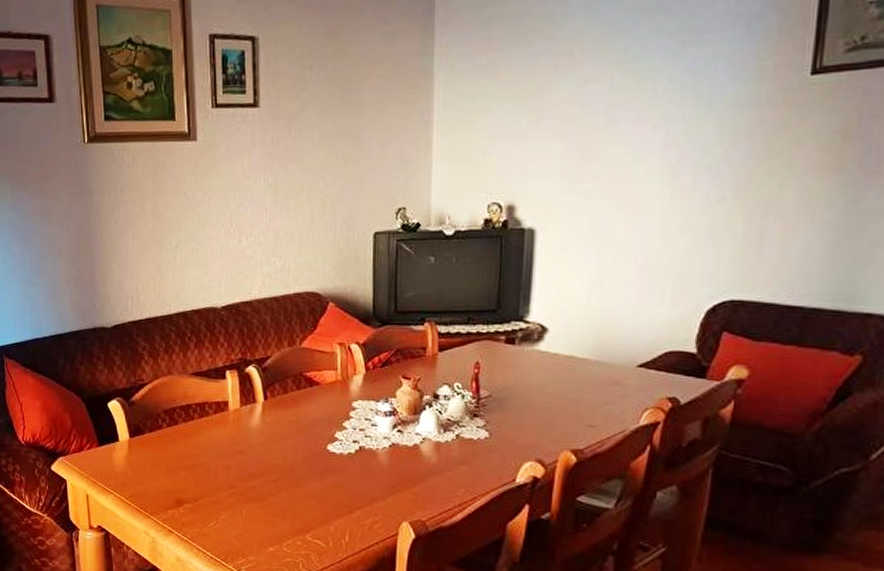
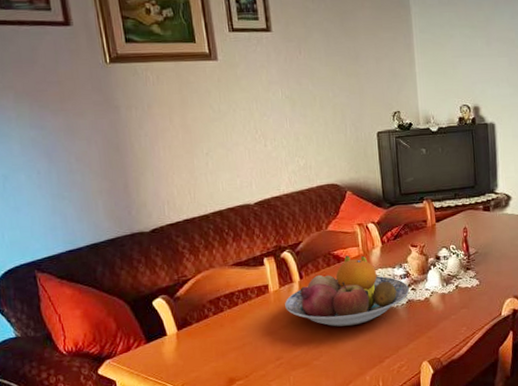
fruit bowl: none [245,379,394,463] -> present [285,255,409,327]

